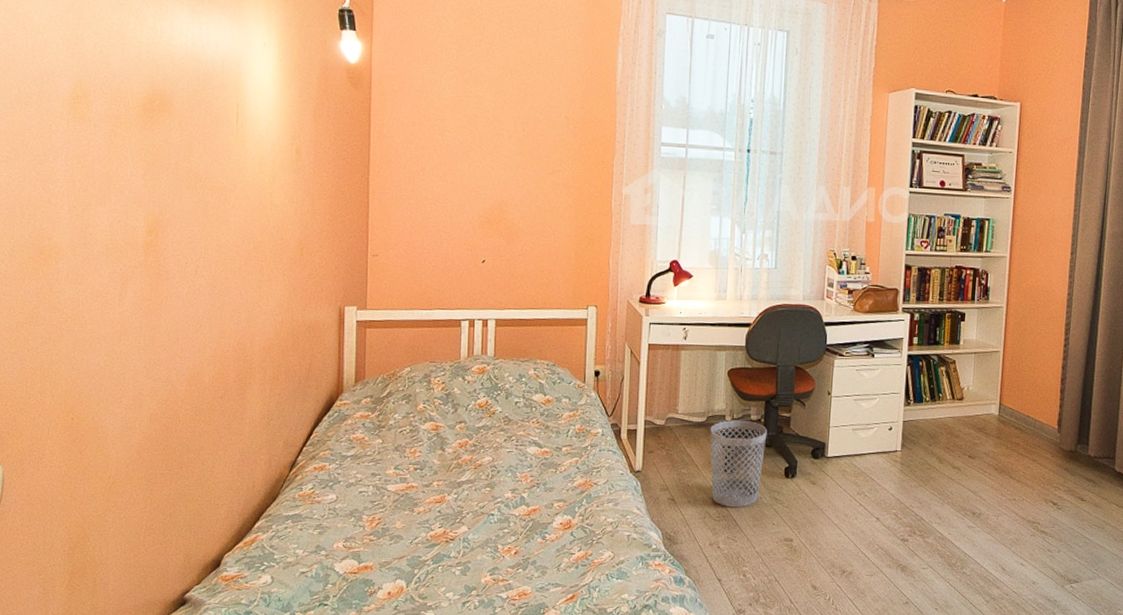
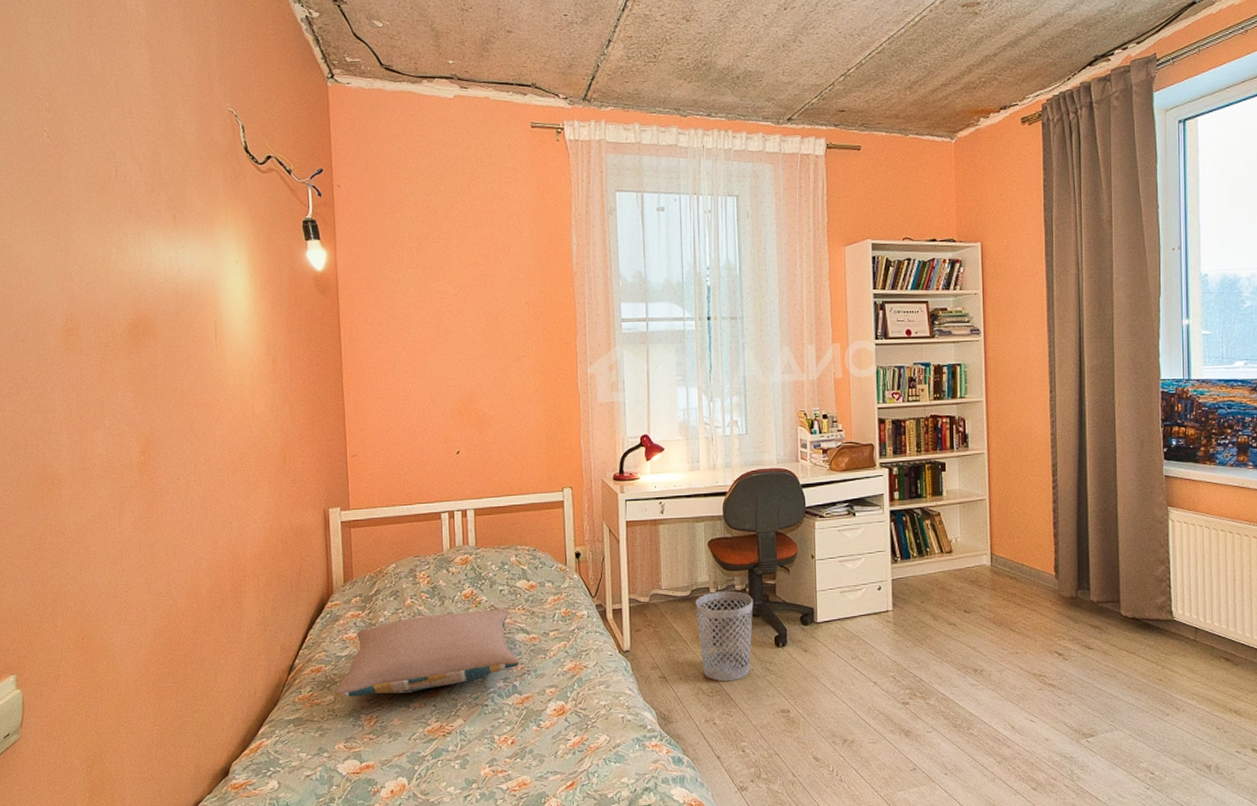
pillow: none [337,420,530,498] -> present [335,609,520,697]

